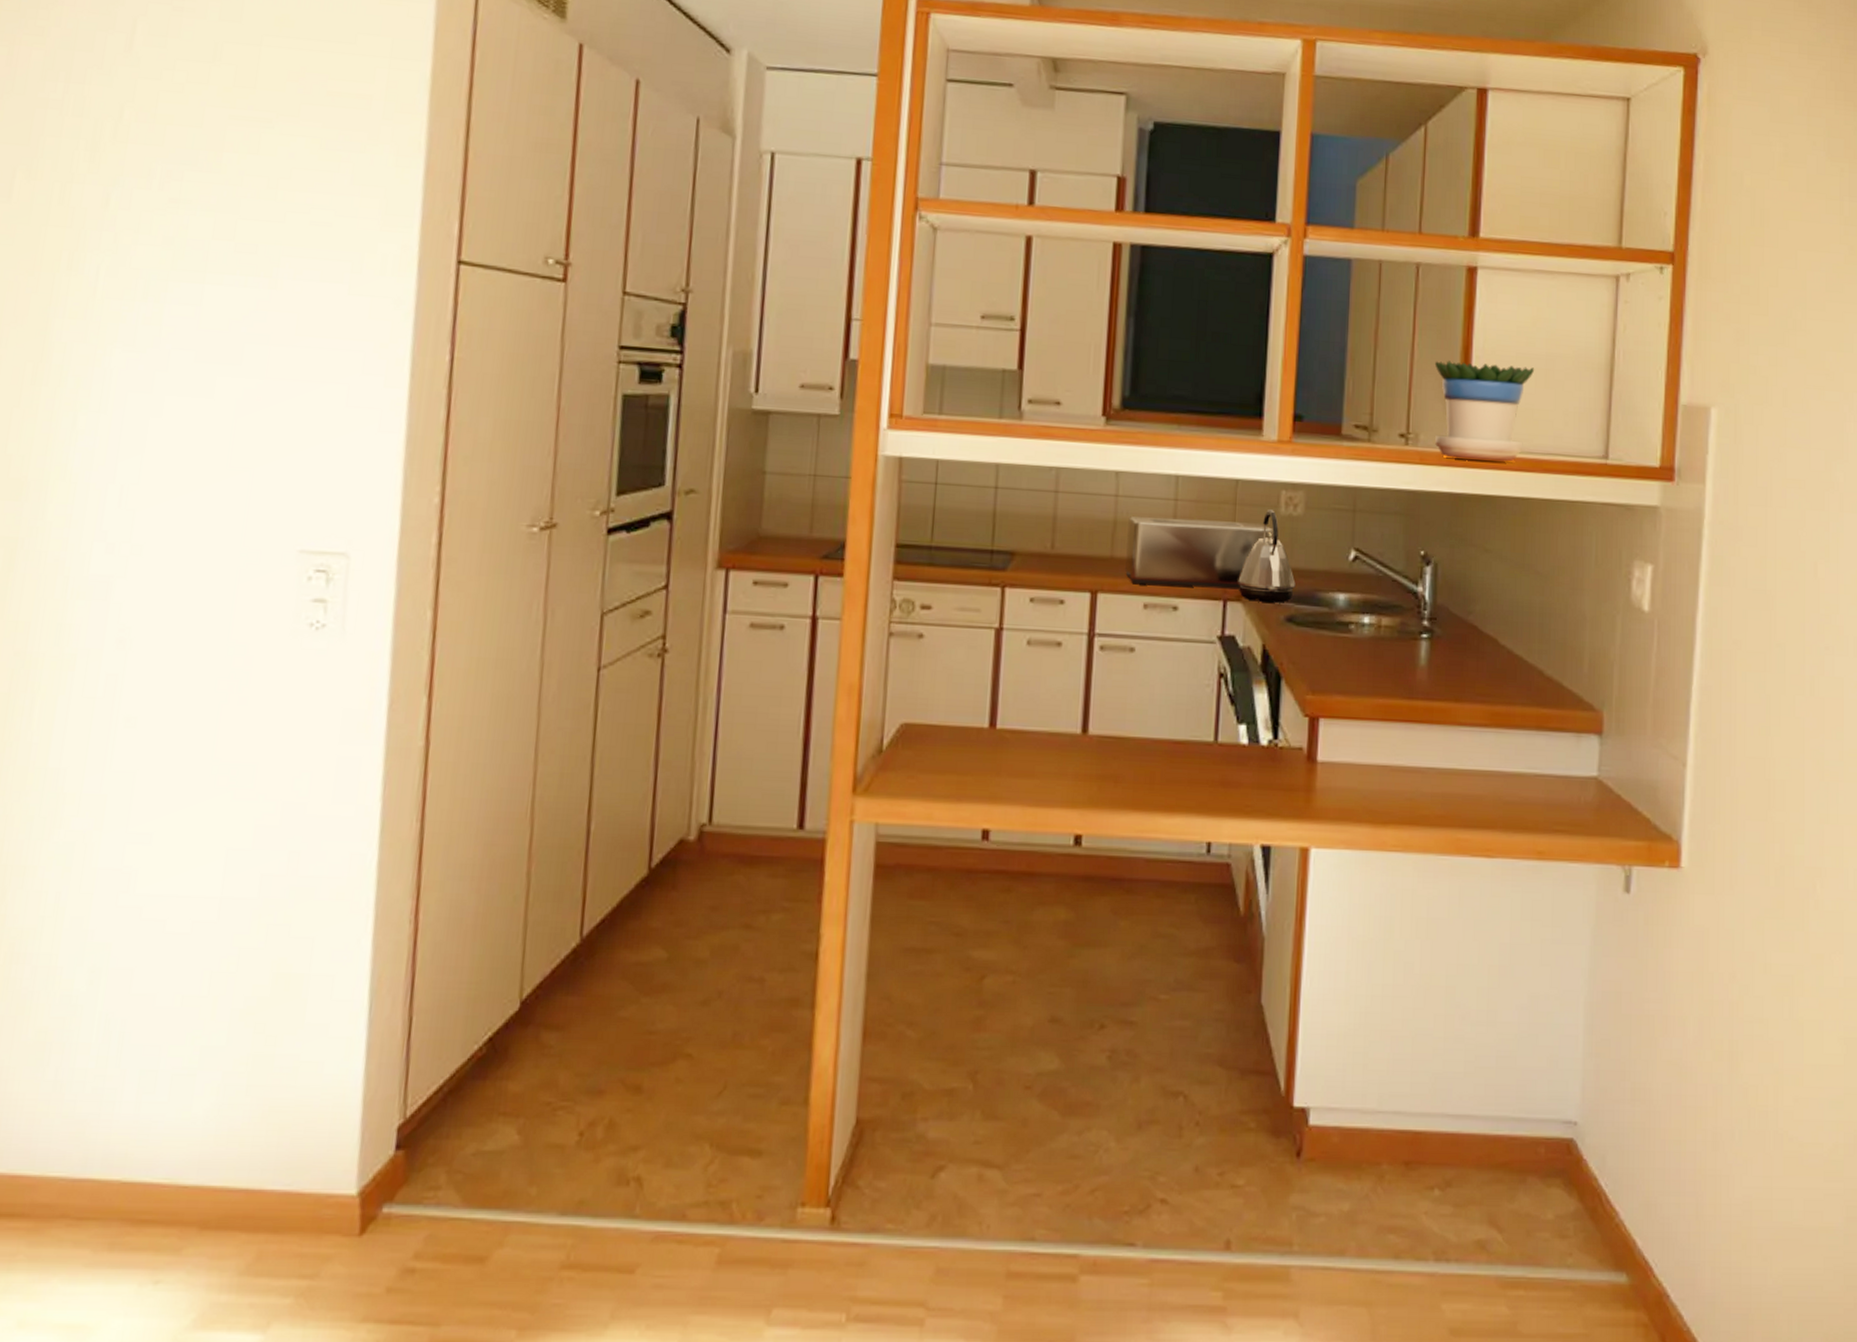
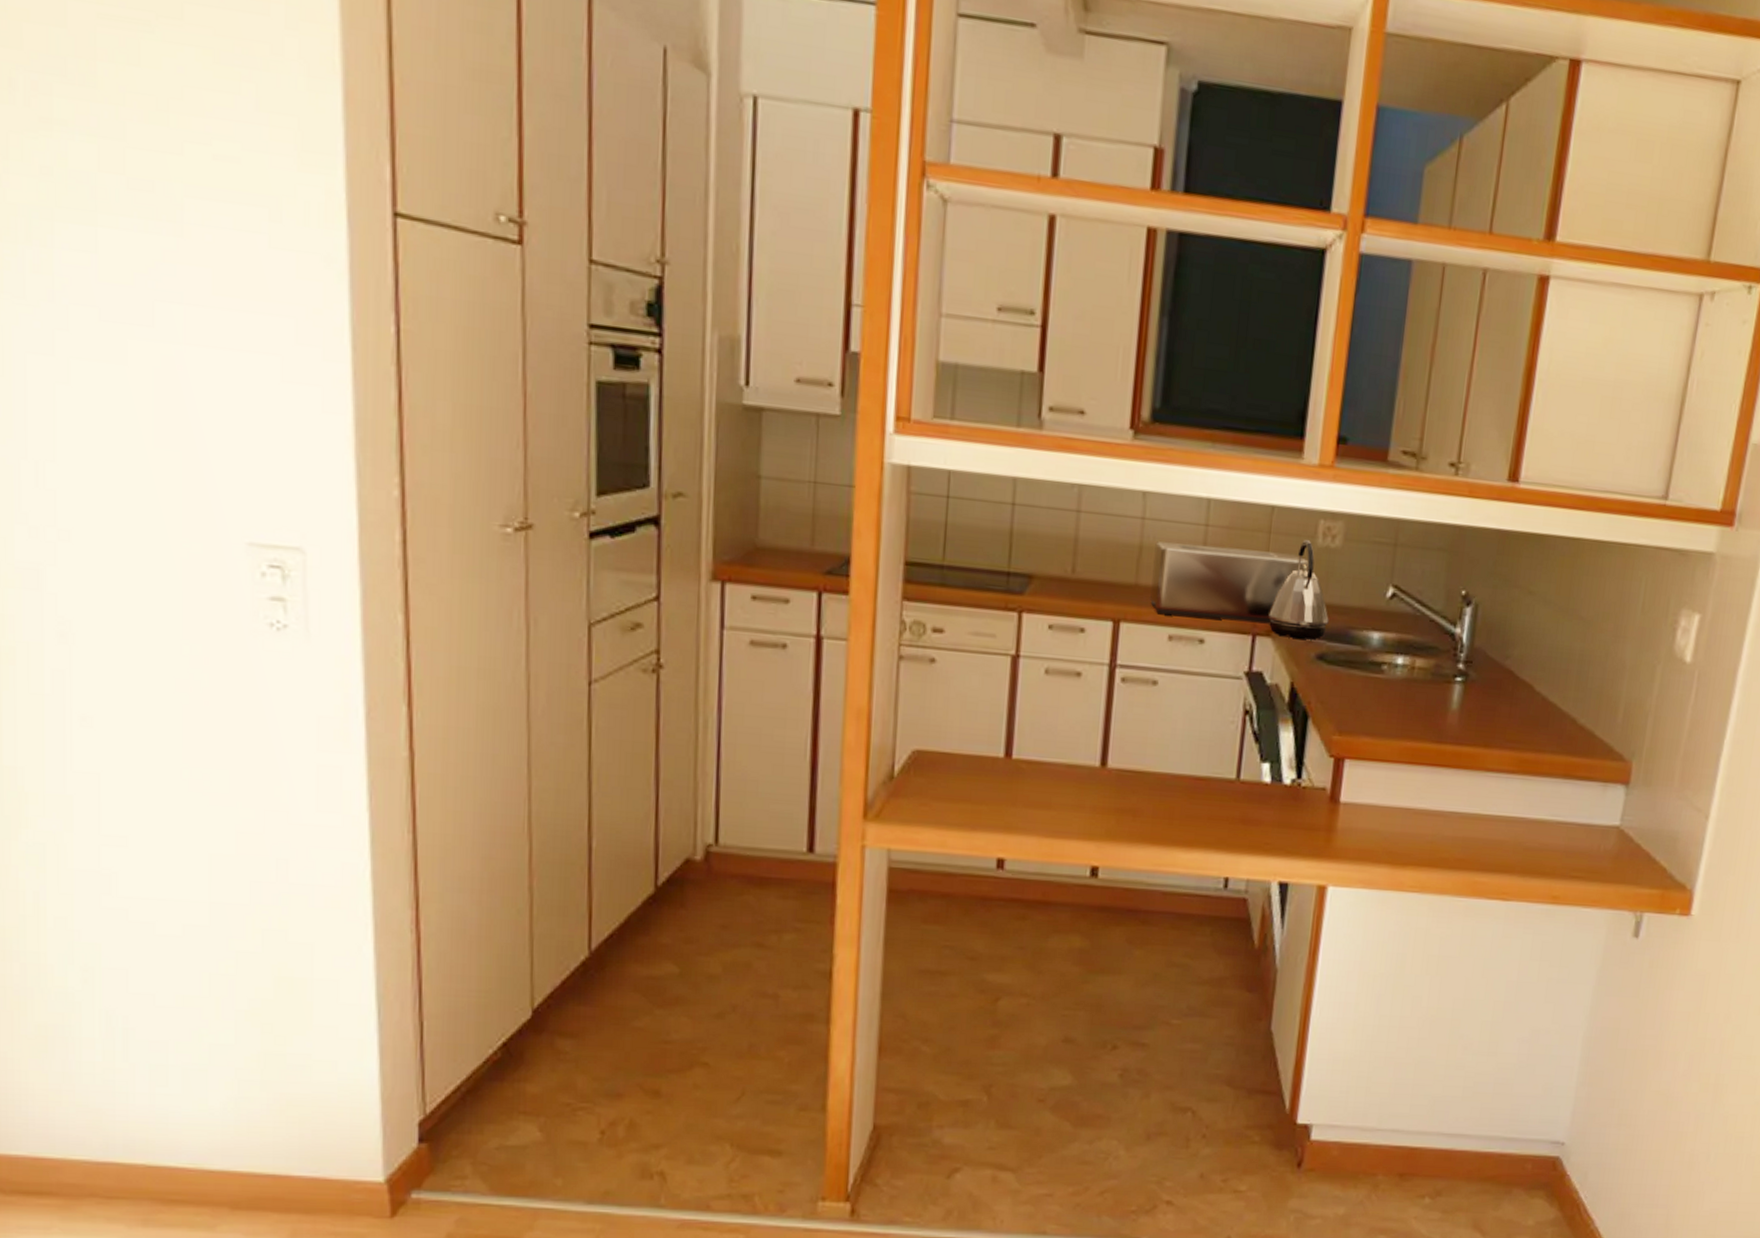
flowerpot: present [1434,361,1535,463] -> none [1487,383,1601,499]

